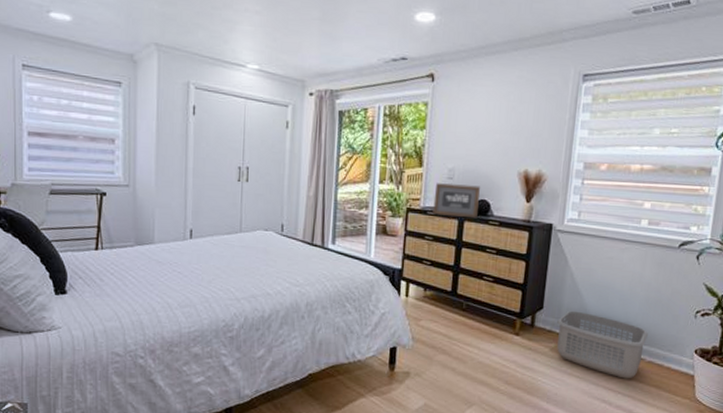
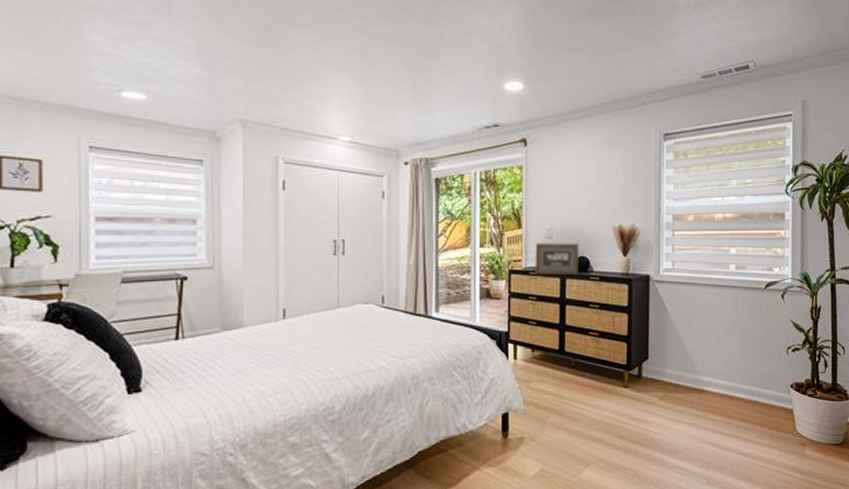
clothes hamper: present [557,310,648,379] -> none [663,358,747,420]

